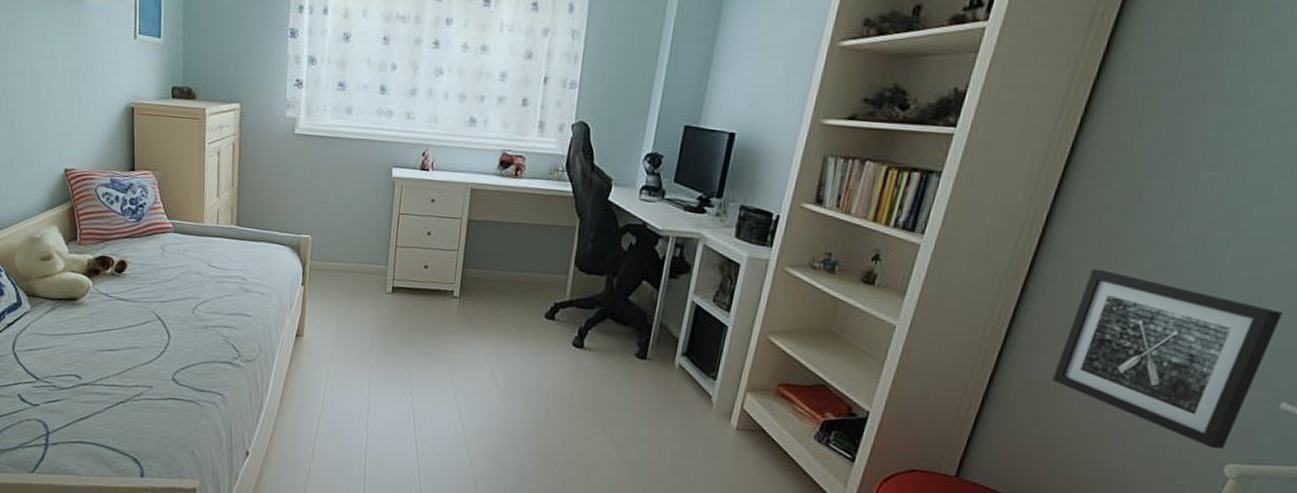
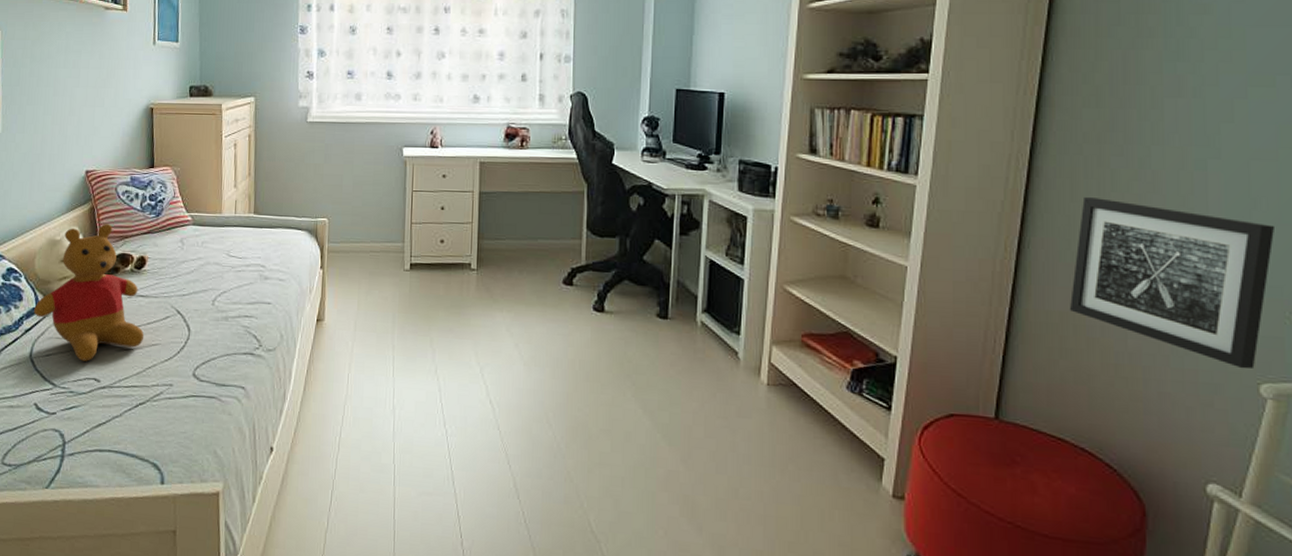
teddy bear: none [15,225,125,359] -> present [34,224,145,361]

